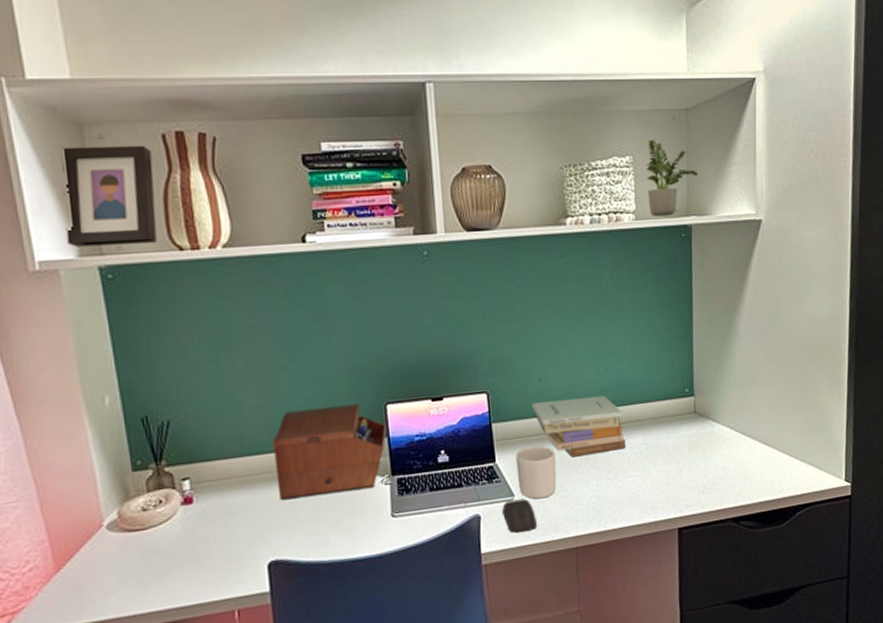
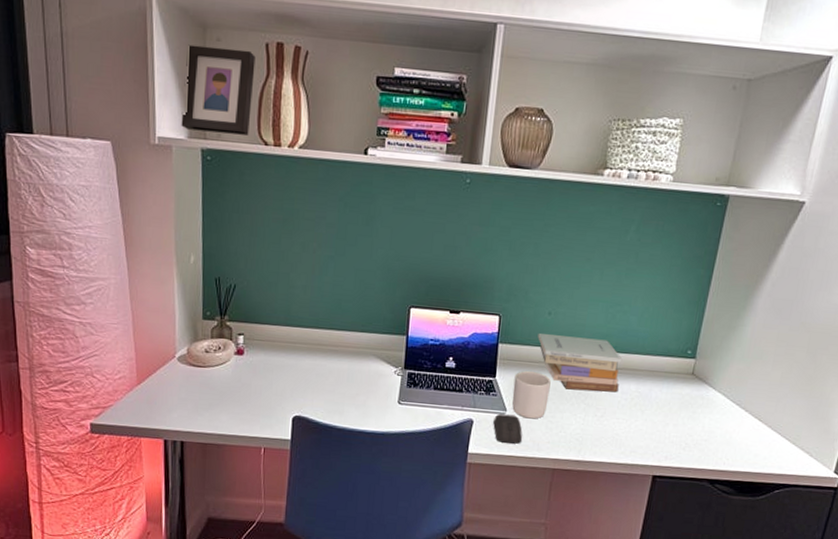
sewing box: present [273,404,387,501] -> none [310,296,408,375]
potted plant: present [646,139,698,217] -> none [689,105,747,183]

